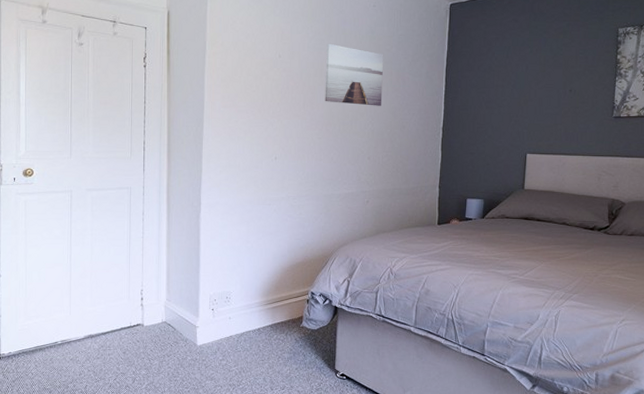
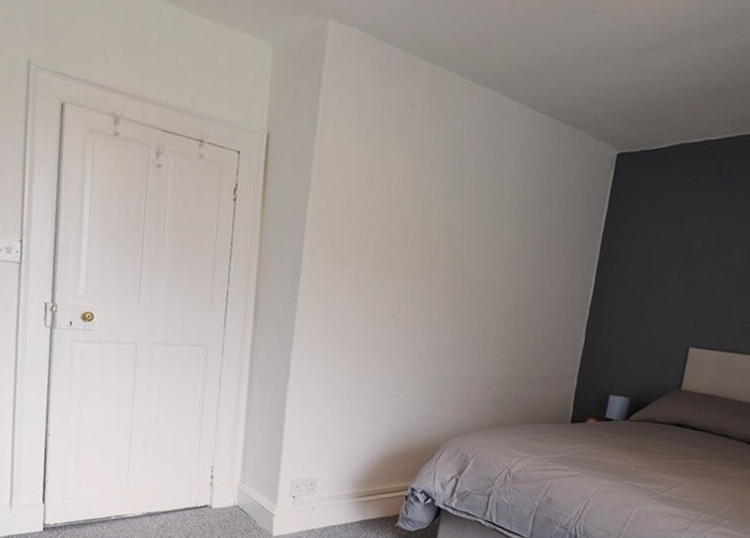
wall art: present [325,43,384,106] -> none [450,190,528,274]

